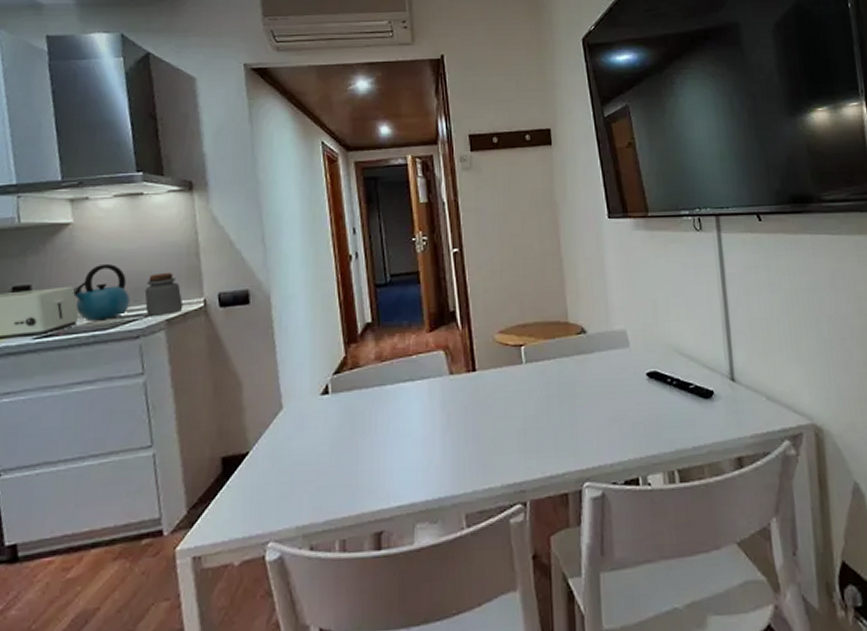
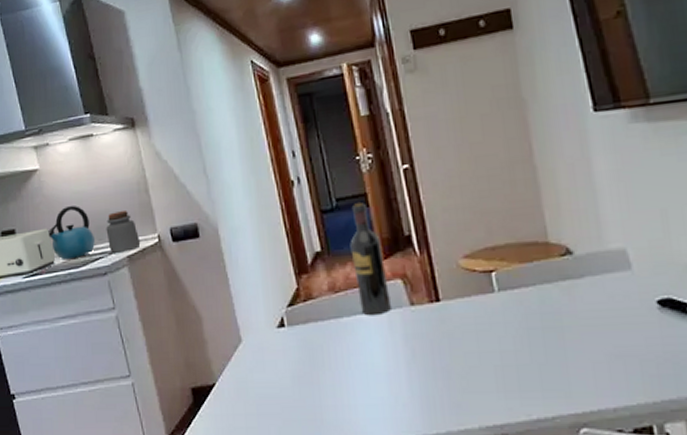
wine bottle: none [399,280,432,383] -> present [350,203,391,315]

